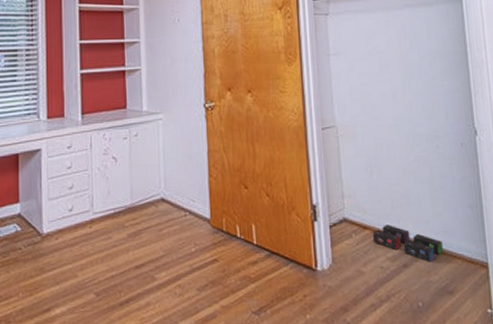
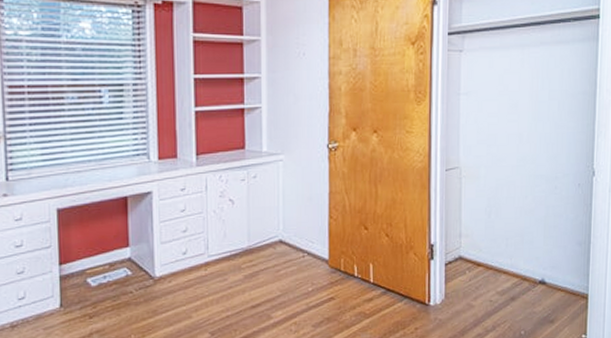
box set: present [372,224,443,262] -> none [485,261,549,295]

